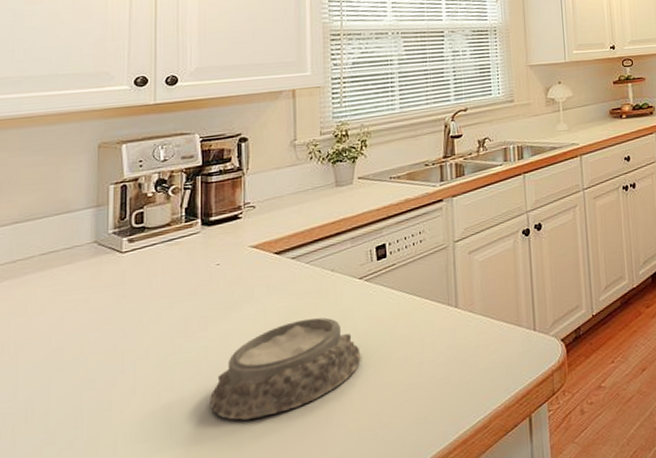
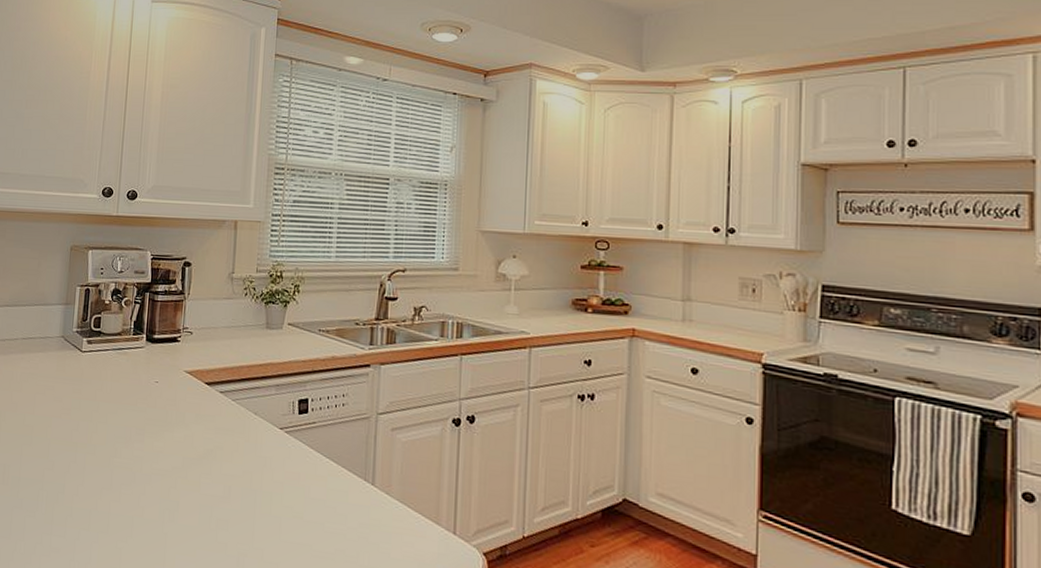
mortar: present [210,317,361,420] -> none [140,455,275,541]

